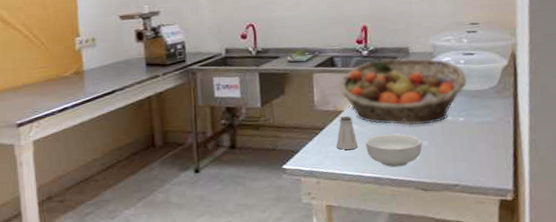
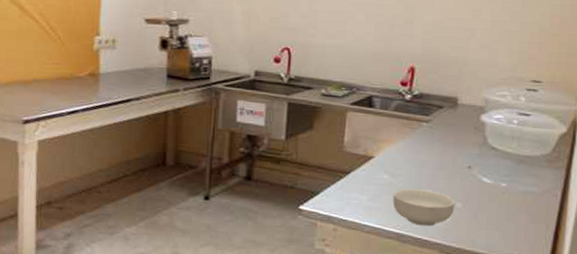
saltshaker: present [336,116,358,150] -> none [360,162,385,200]
fruit basket: present [339,58,468,126] -> none [373,106,518,185]

